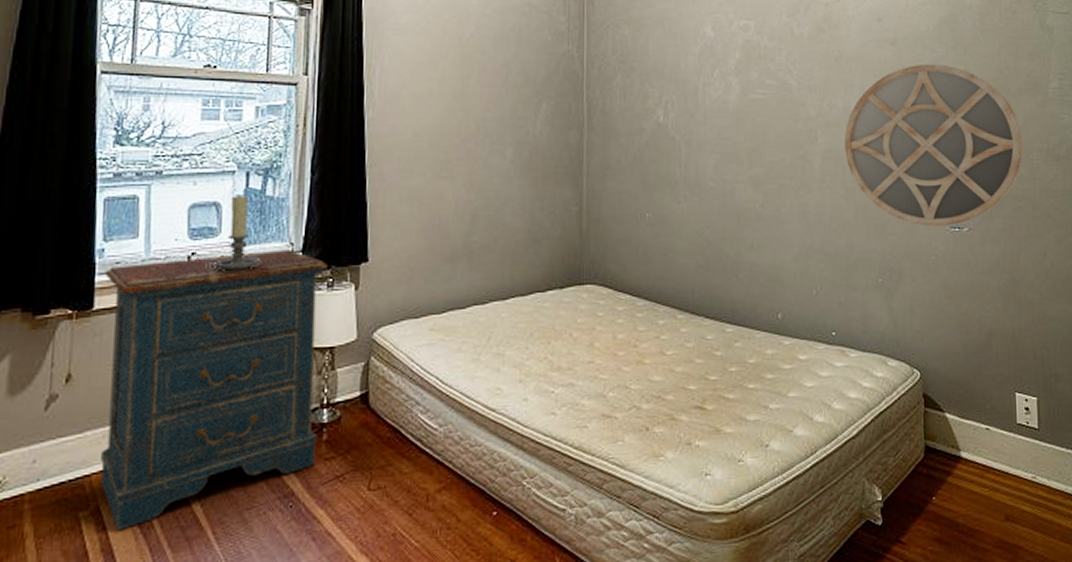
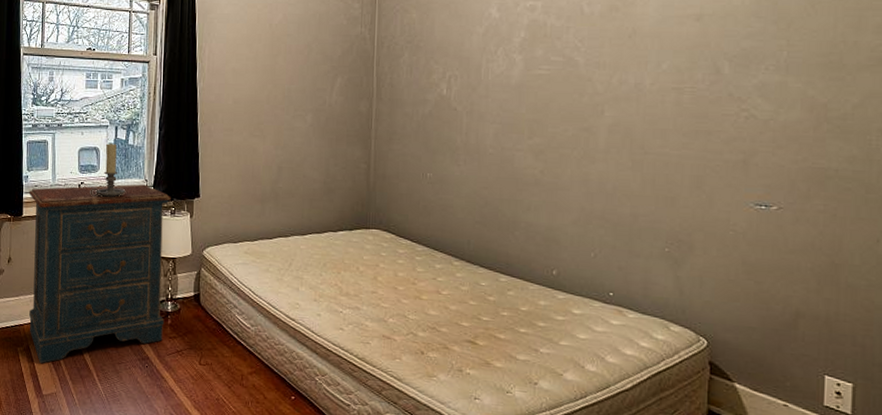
home mirror: present [845,64,1024,226] -> none [634,39,859,203]

